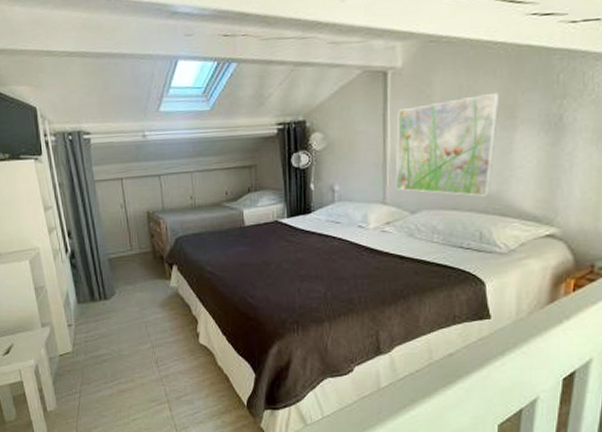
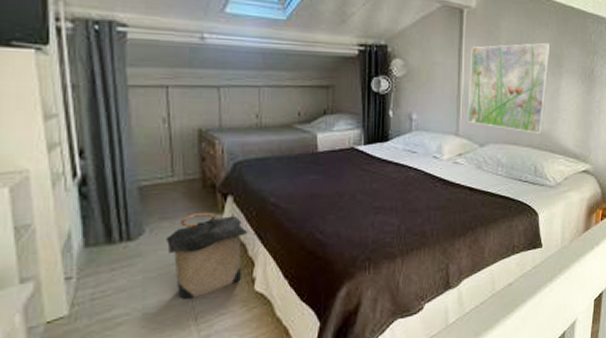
laundry hamper: none [130,279,191,347] -> present [165,213,248,301]

